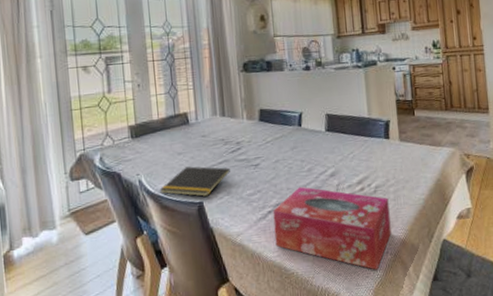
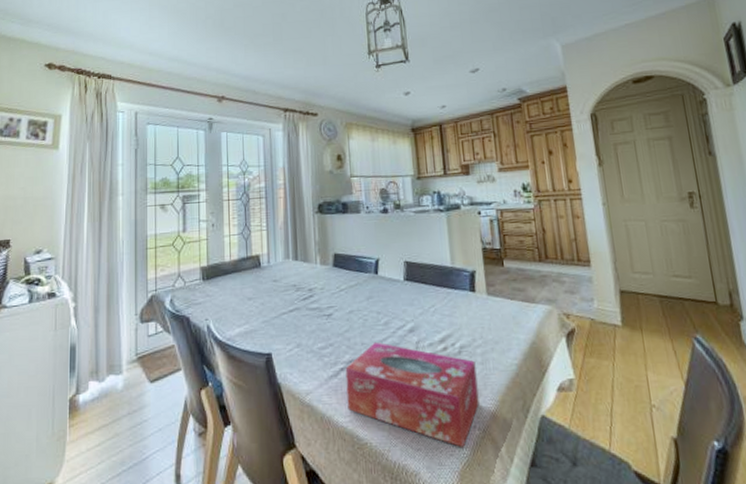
notepad: present [159,166,230,197] -> none [227,313,301,348]

